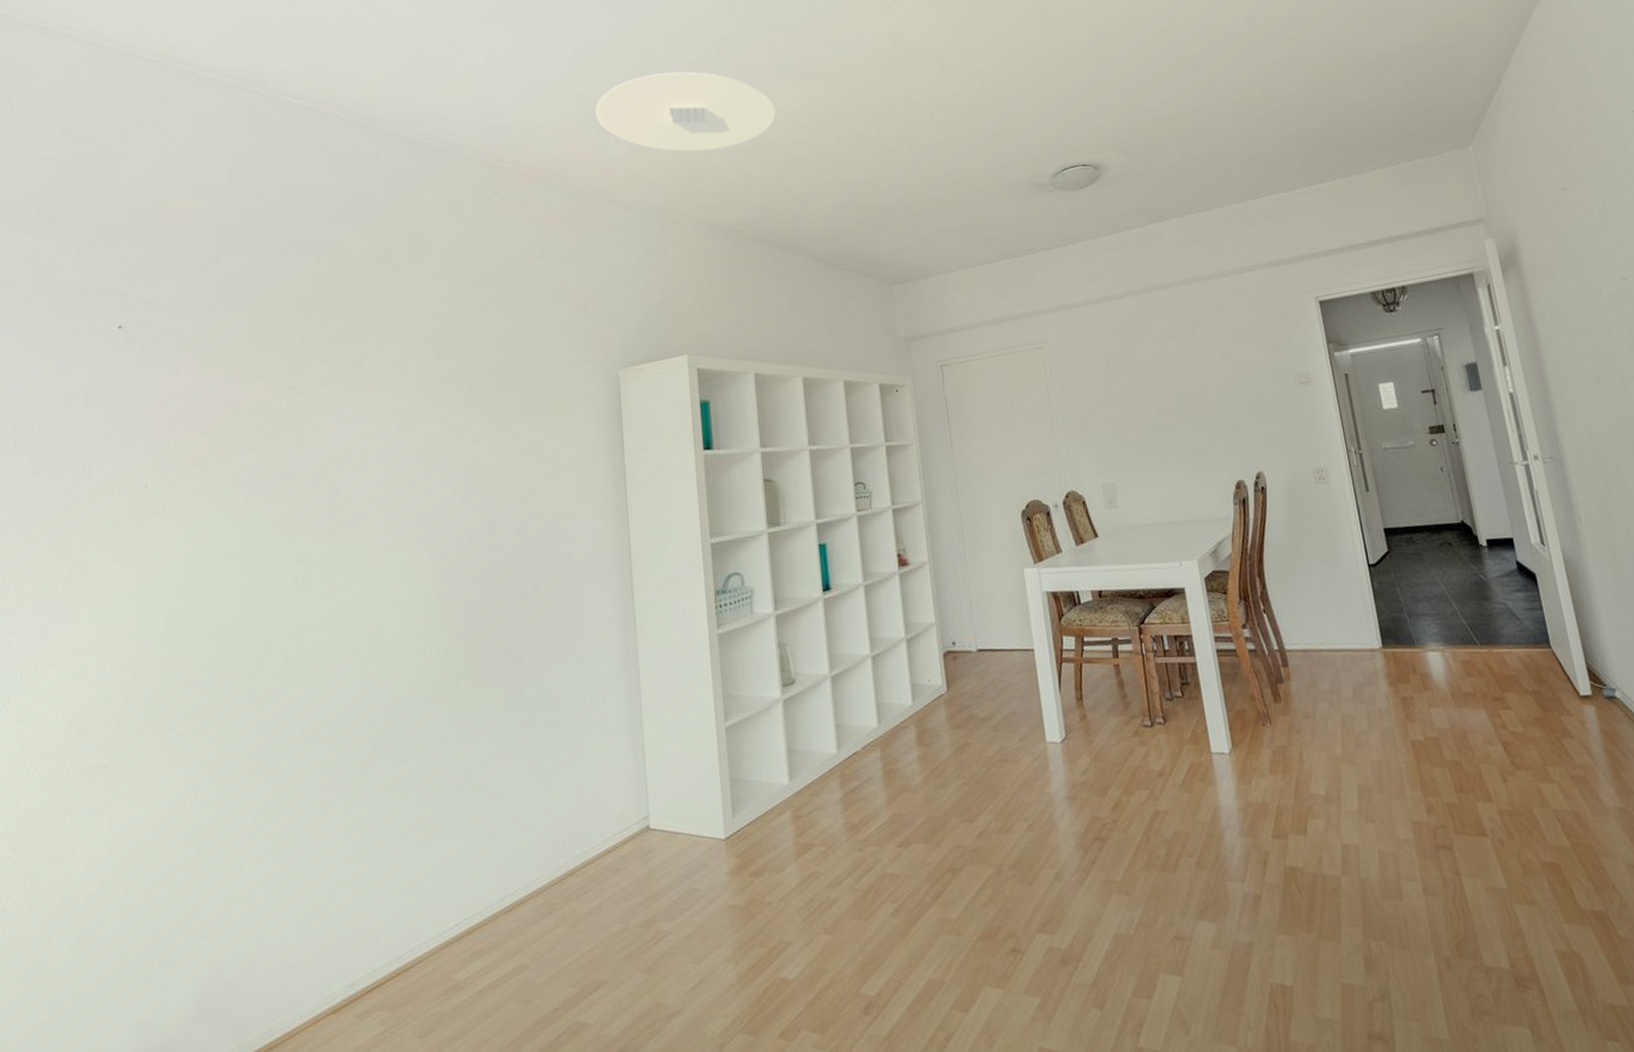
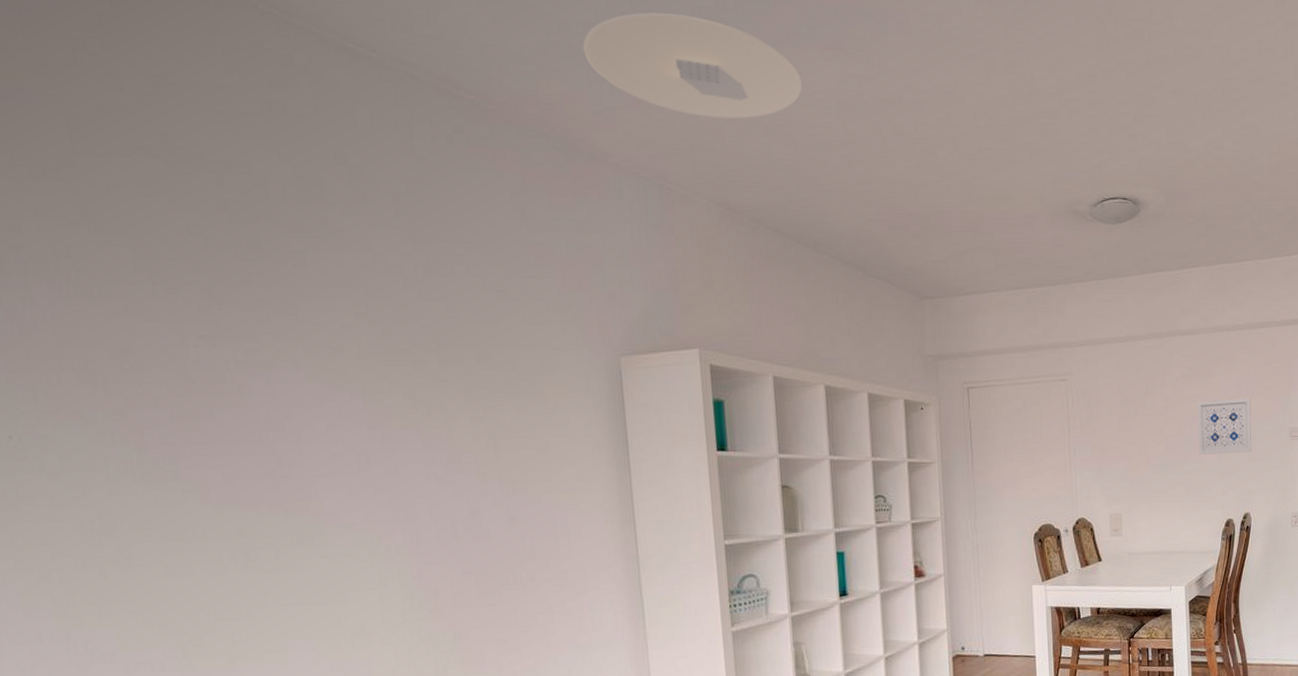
wall art: none [1185,346,1255,412] -> present [1197,398,1251,455]

